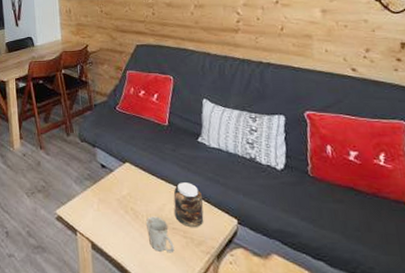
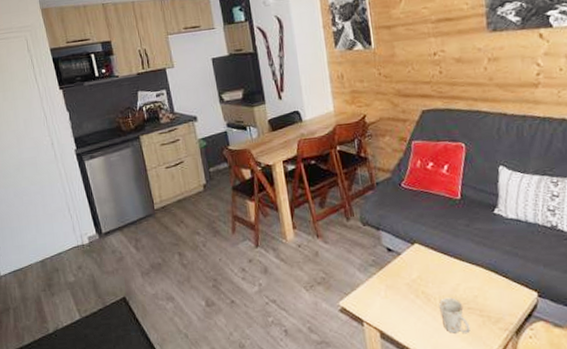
jar: present [173,182,204,228] -> none [468,258,502,306]

